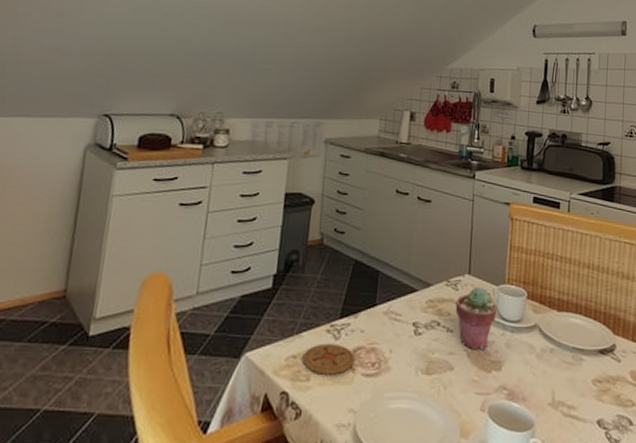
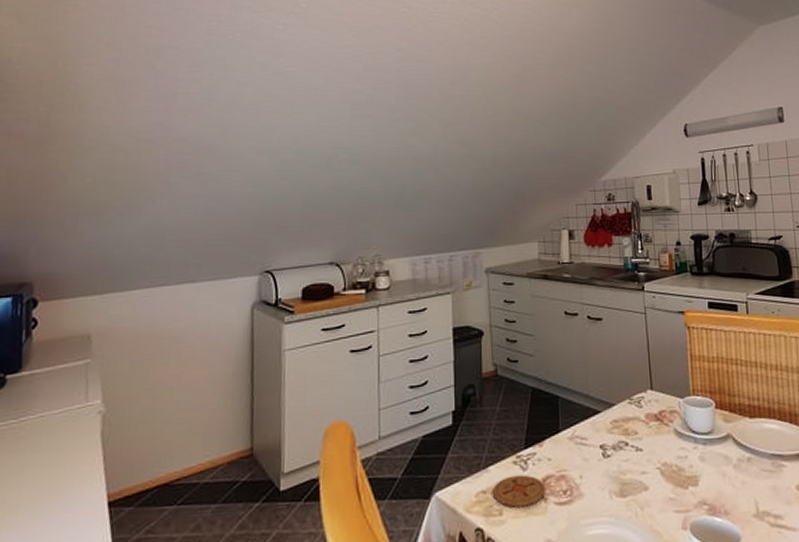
potted succulent: present [455,286,498,350] -> none [641,401,686,467]

